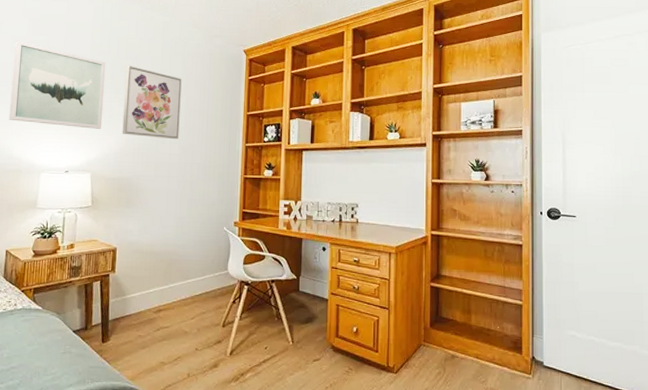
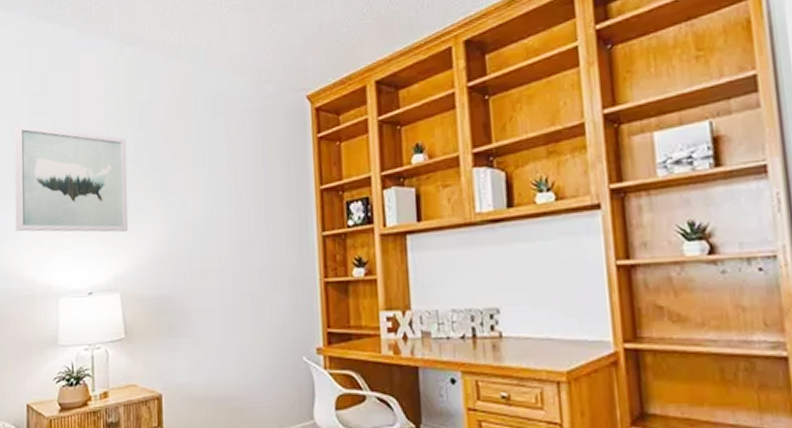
wall art: present [122,65,182,140] -> none [152,138,229,236]

